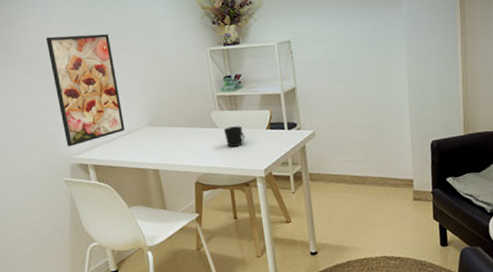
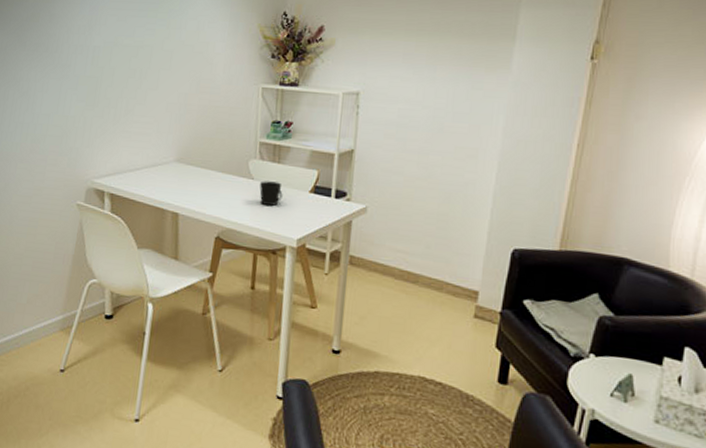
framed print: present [45,34,125,147] -> none [87,43,155,169]

